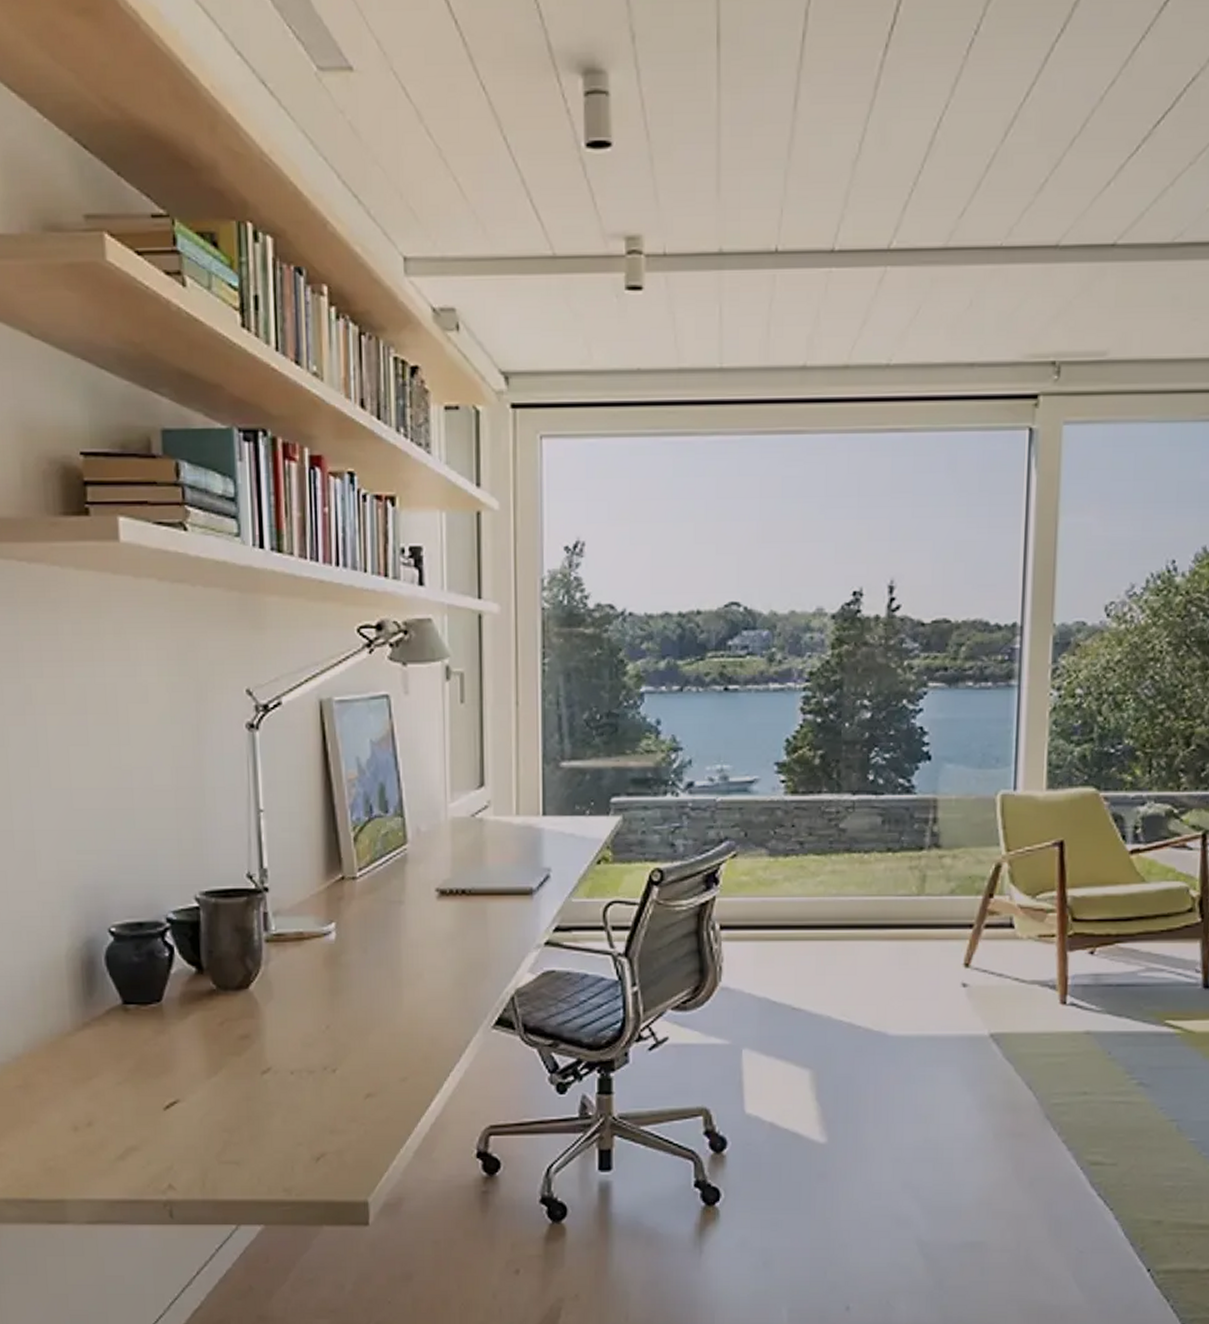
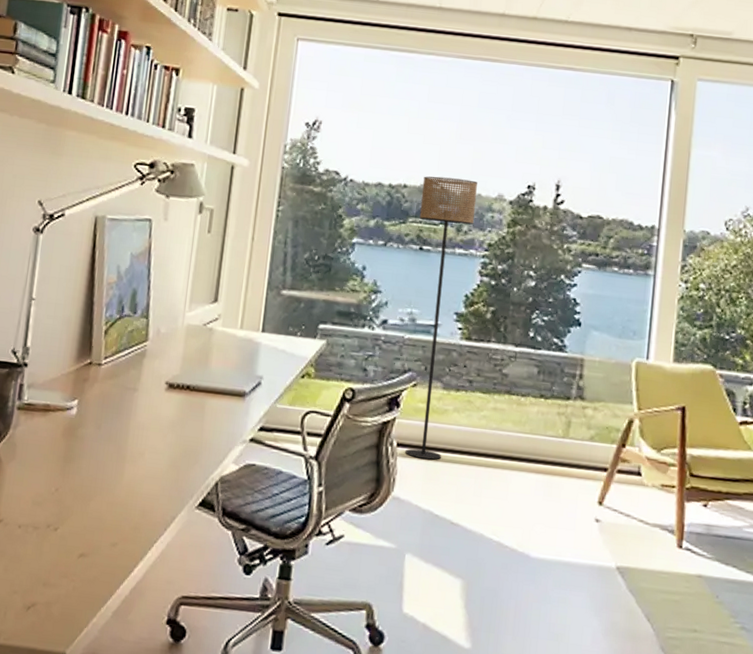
floor lamp: none [720,594,790,940] -> present [405,176,477,460]

